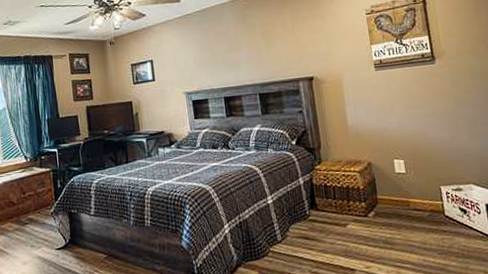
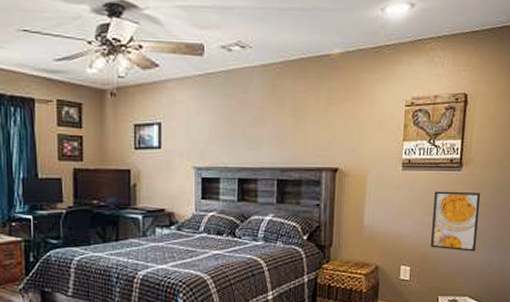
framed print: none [412,81,470,140] -> present [431,191,481,252]

